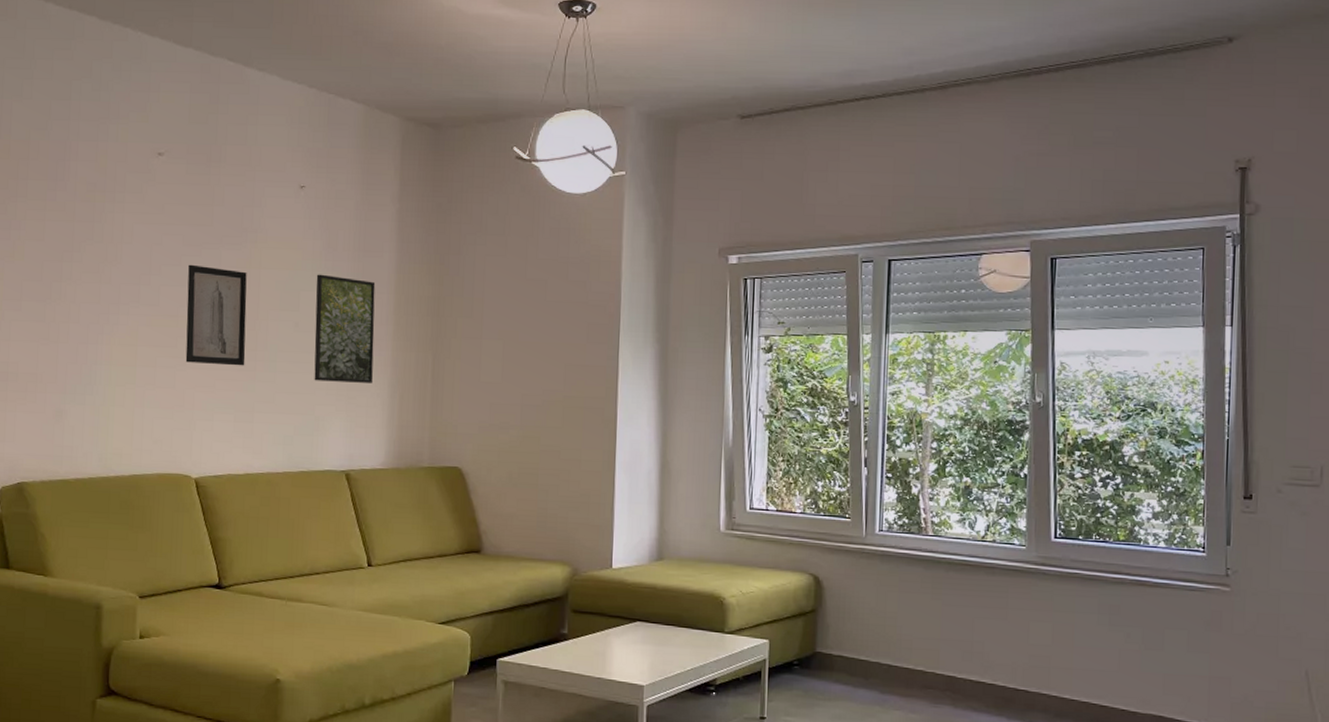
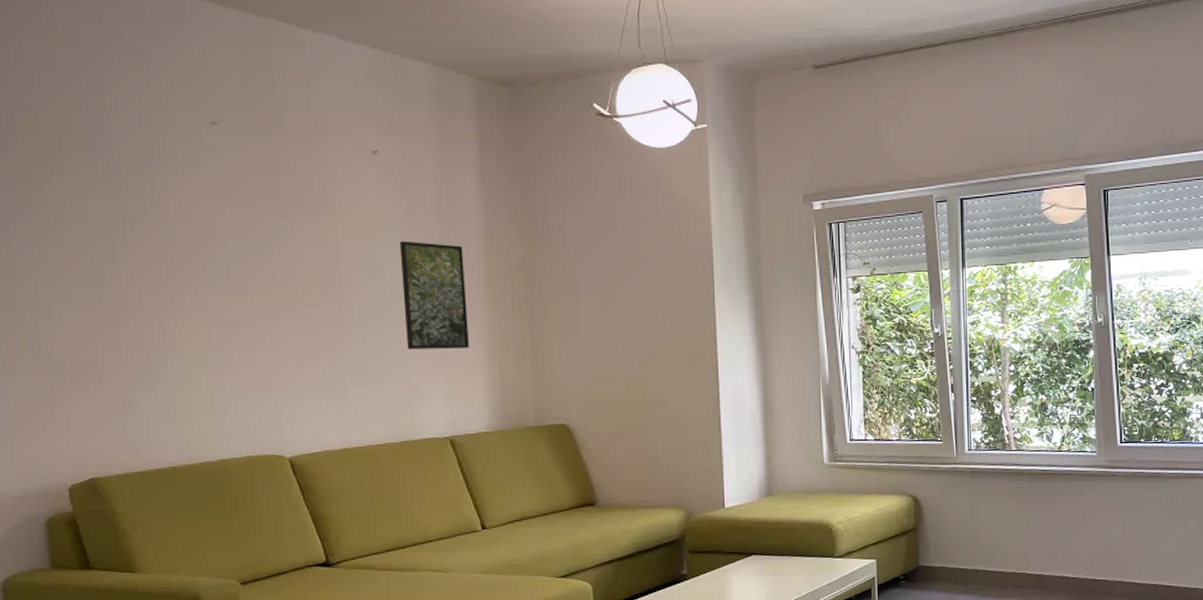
wall art: present [185,264,247,366] -> none [258,238,332,341]

